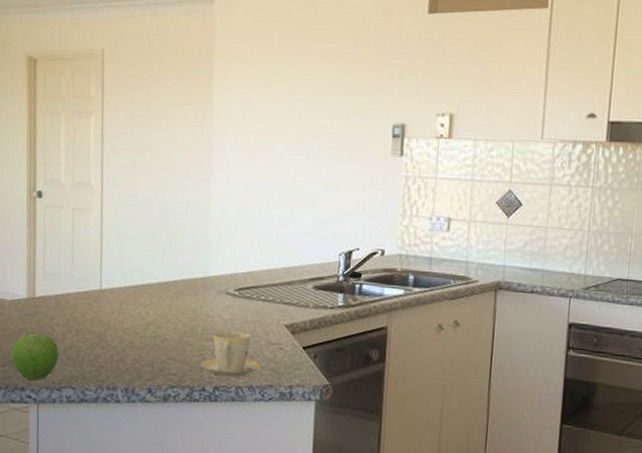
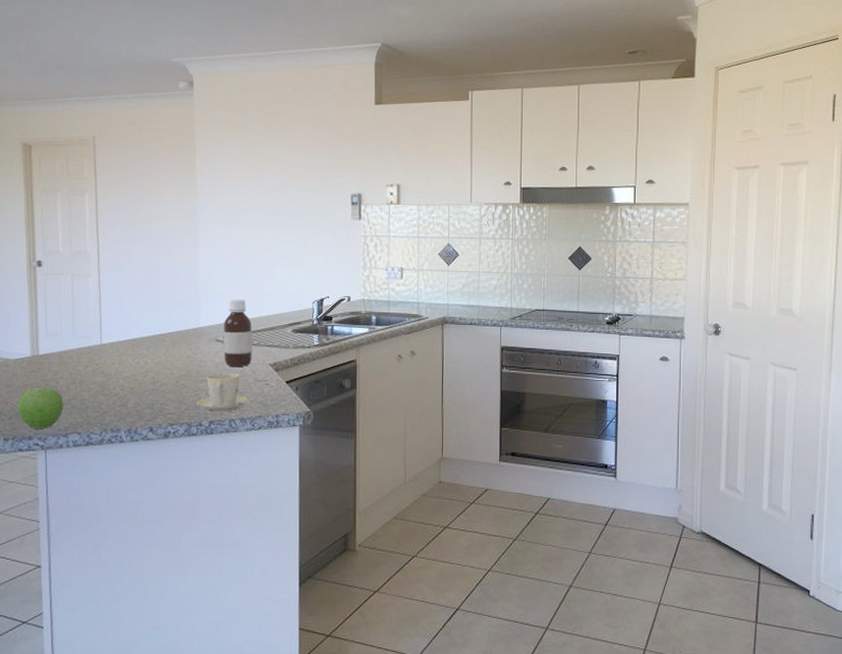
bottle: none [233,246,268,326] -> present [223,299,252,367]

